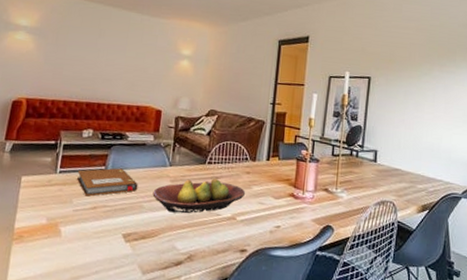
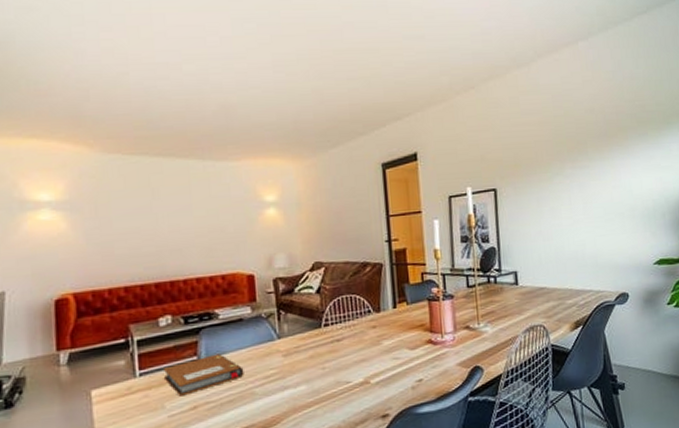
fruit bowl: present [152,178,246,214] -> none [264,342,376,393]

